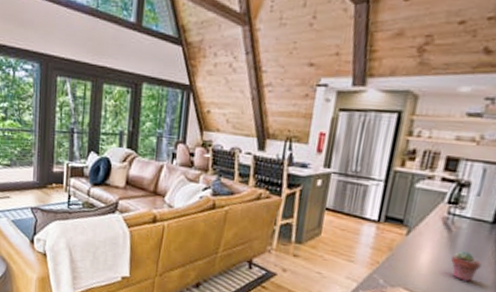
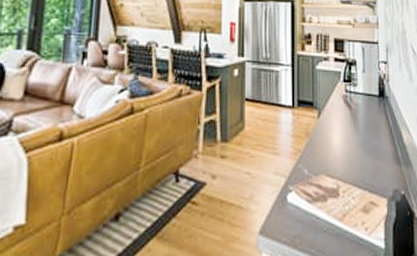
potted succulent: present [451,251,482,282] -> none [357,127,381,157]

